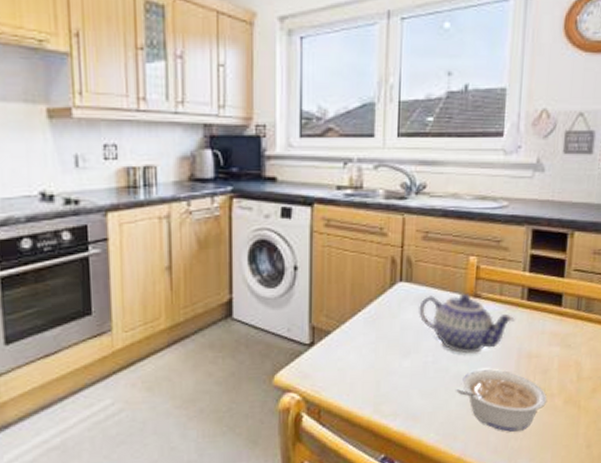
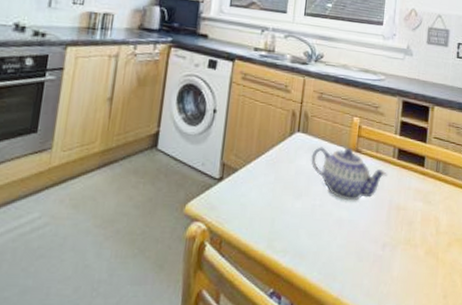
legume: present [456,369,548,432] -> none [337,217,412,277]

